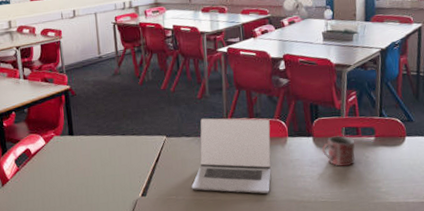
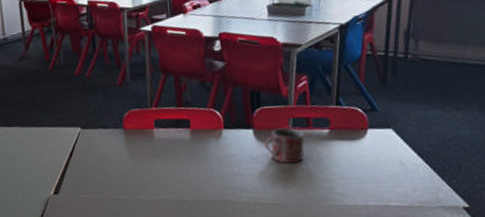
laptop: present [191,118,271,194] -> none [110,107,203,194]

